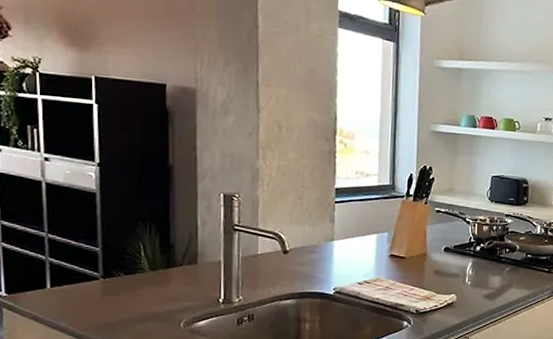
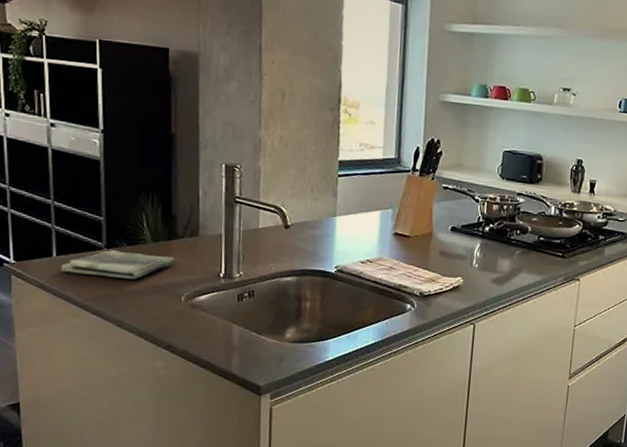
dish towel: none [54,279,173,309] -> present [60,249,175,280]

